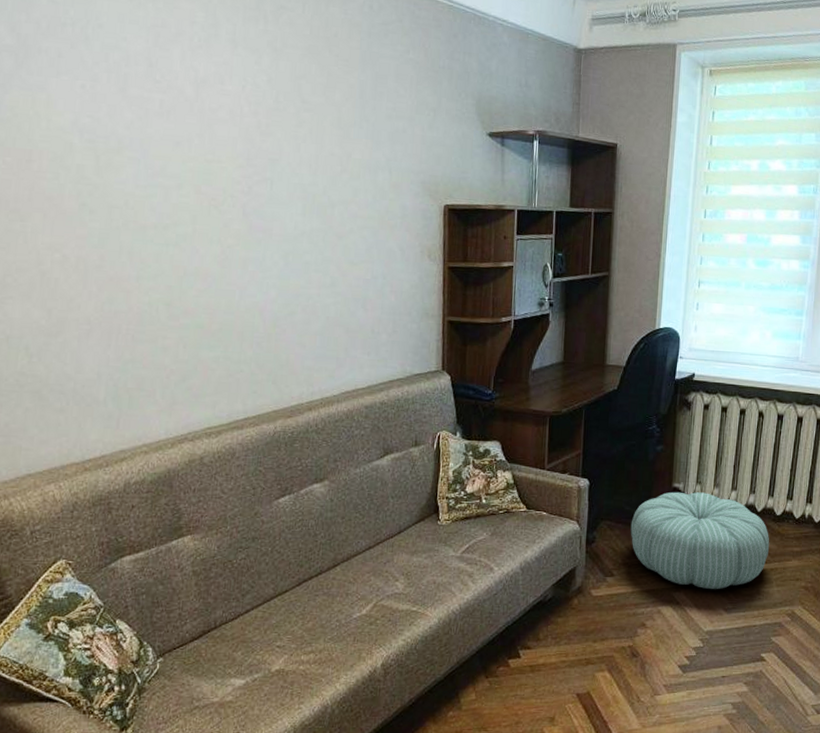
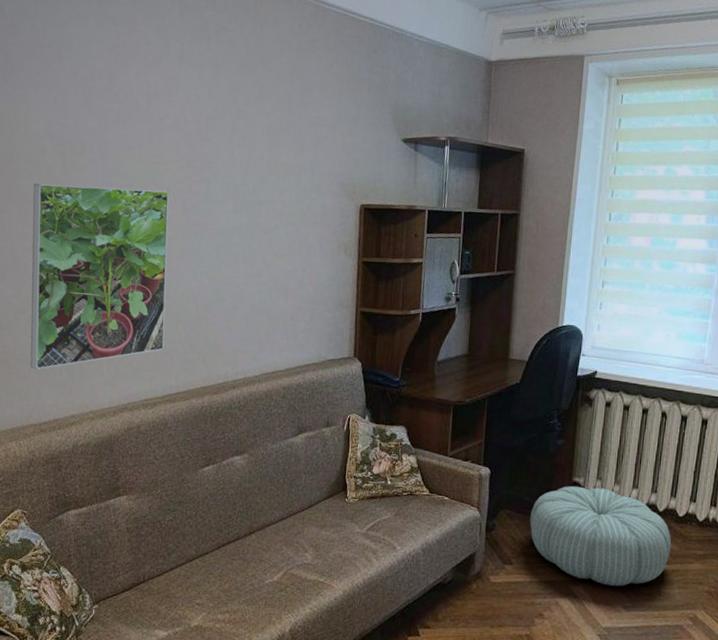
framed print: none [61,186,228,401] -> present [30,183,170,370]

